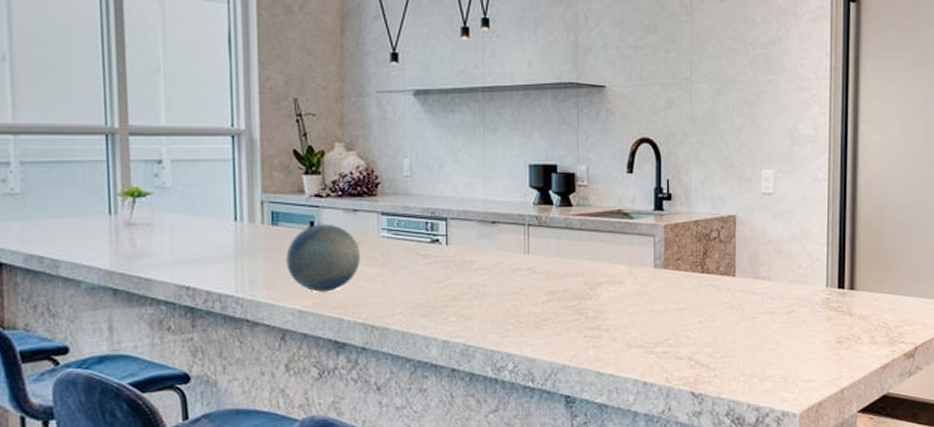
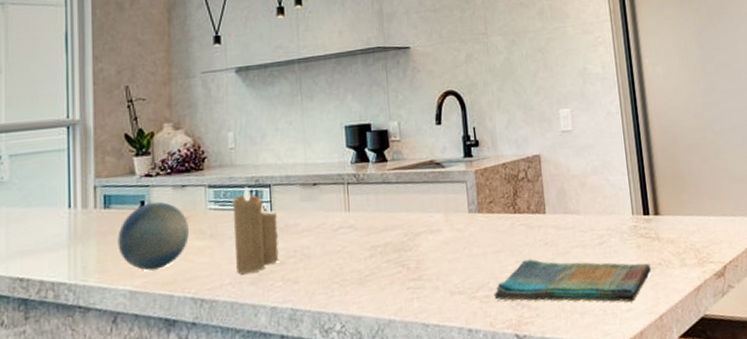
candle: none [406,217,453,305] -> present [232,186,279,274]
dish towel: none [673,320,839,373] -> present [494,259,652,302]

